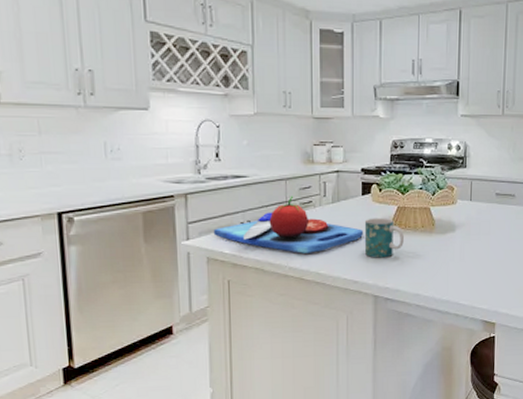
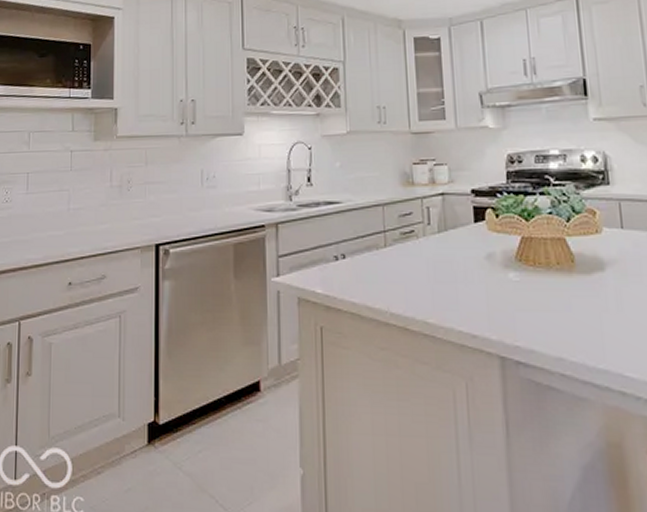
chopping board: present [213,196,364,253] -> none [305,224,481,296]
mug: present [364,218,404,258] -> none [480,251,534,305]

